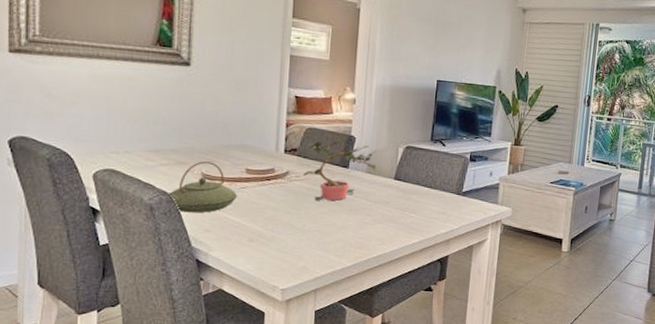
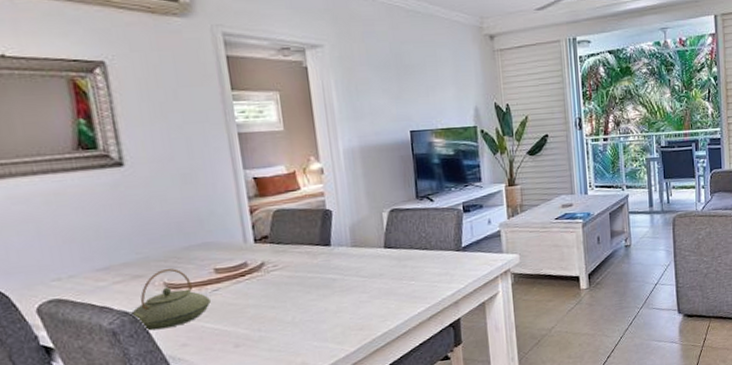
potted plant: present [303,138,378,201] -> none [277,213,364,288]

